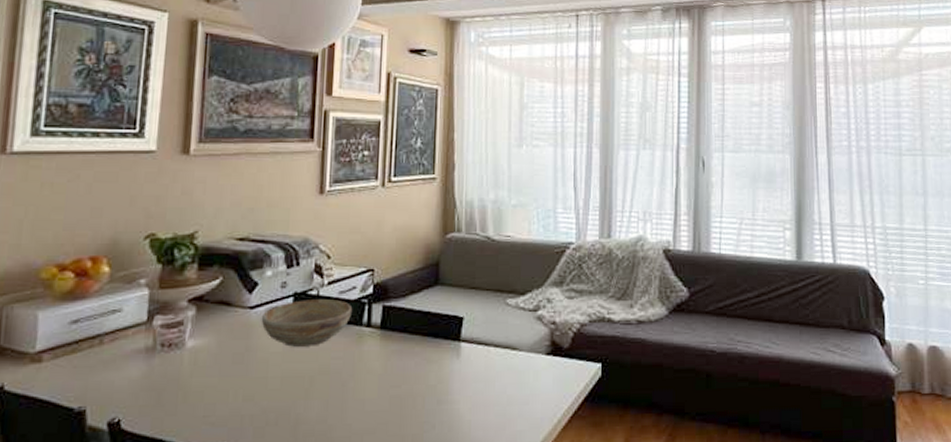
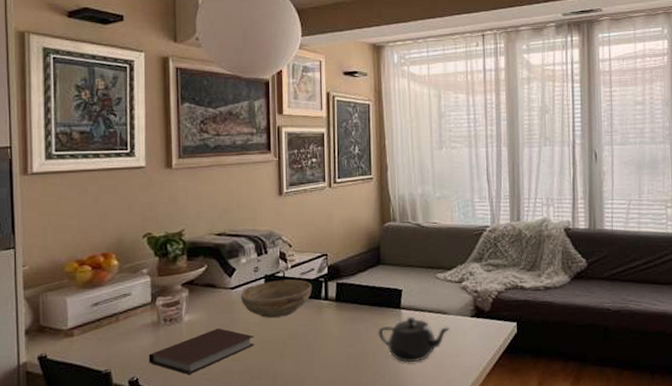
notebook: none [136,357,275,418] -> present [149,328,255,375]
teapot: none [430,351,520,411] -> present [378,316,450,363]

